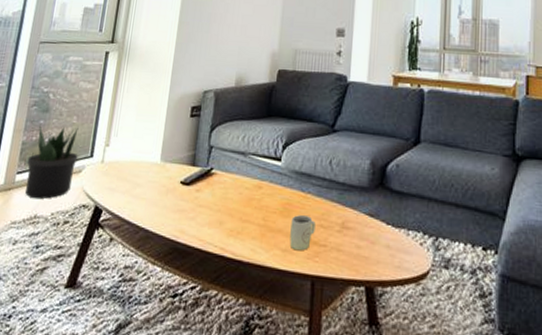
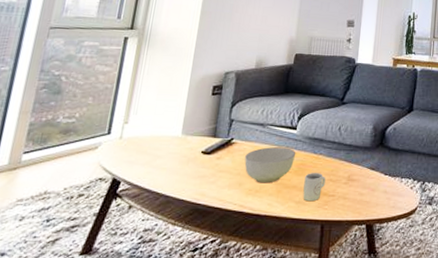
planter: present [25,124,79,199] -> none [33,105,95,175]
bowl: none [225,180,281,225] -> present [244,147,296,184]

